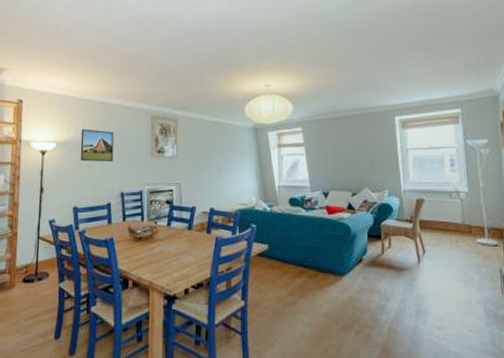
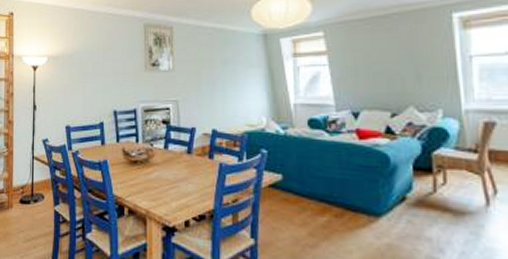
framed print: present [80,129,114,162] -> none [71,41,105,78]

